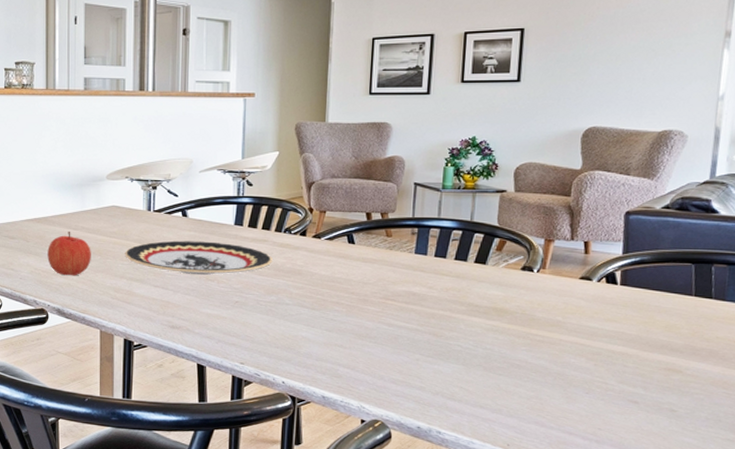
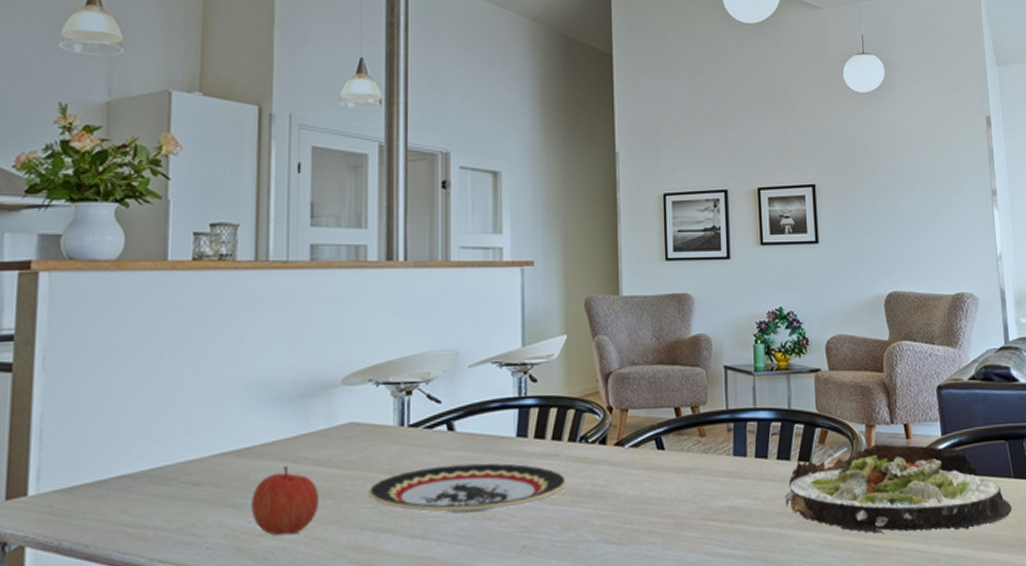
salad plate: none [458,256,687,334] -> present [785,444,1012,533]

